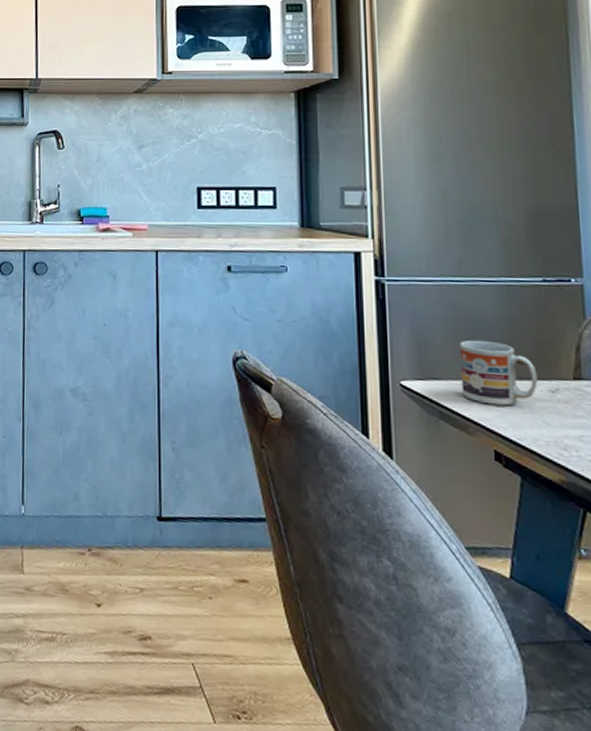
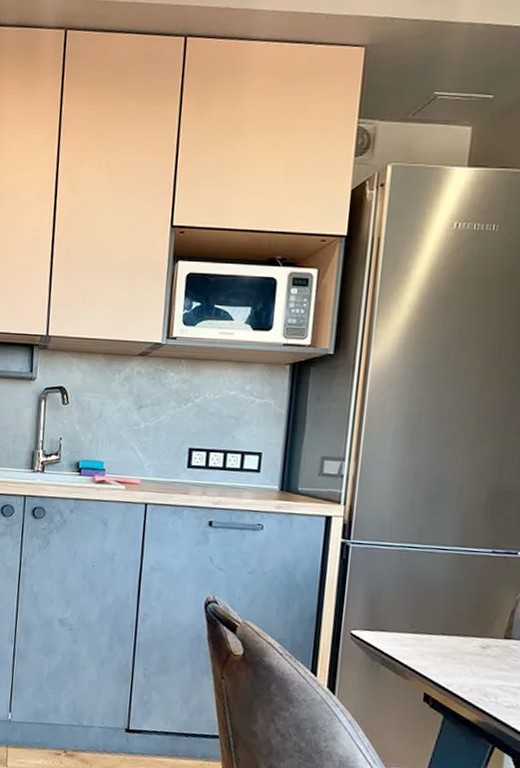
cup: present [459,340,538,406] -> none [404,599,473,657]

